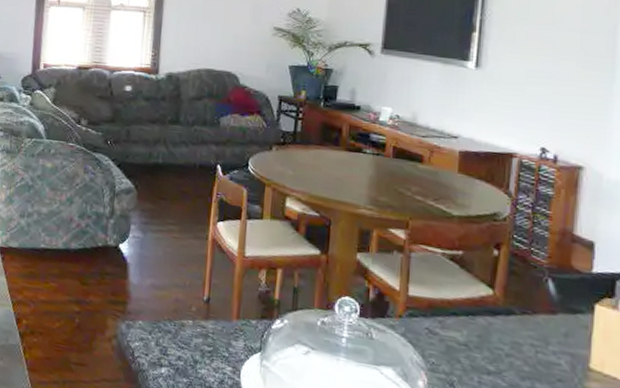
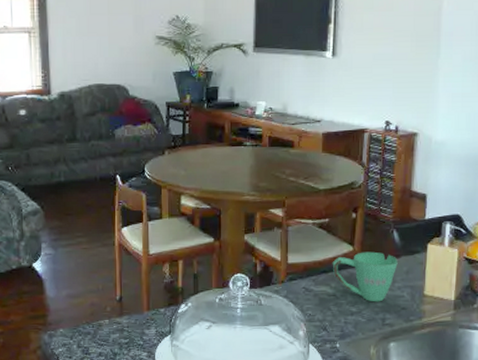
mug: none [465,298,553,366] -> present [332,251,398,302]

